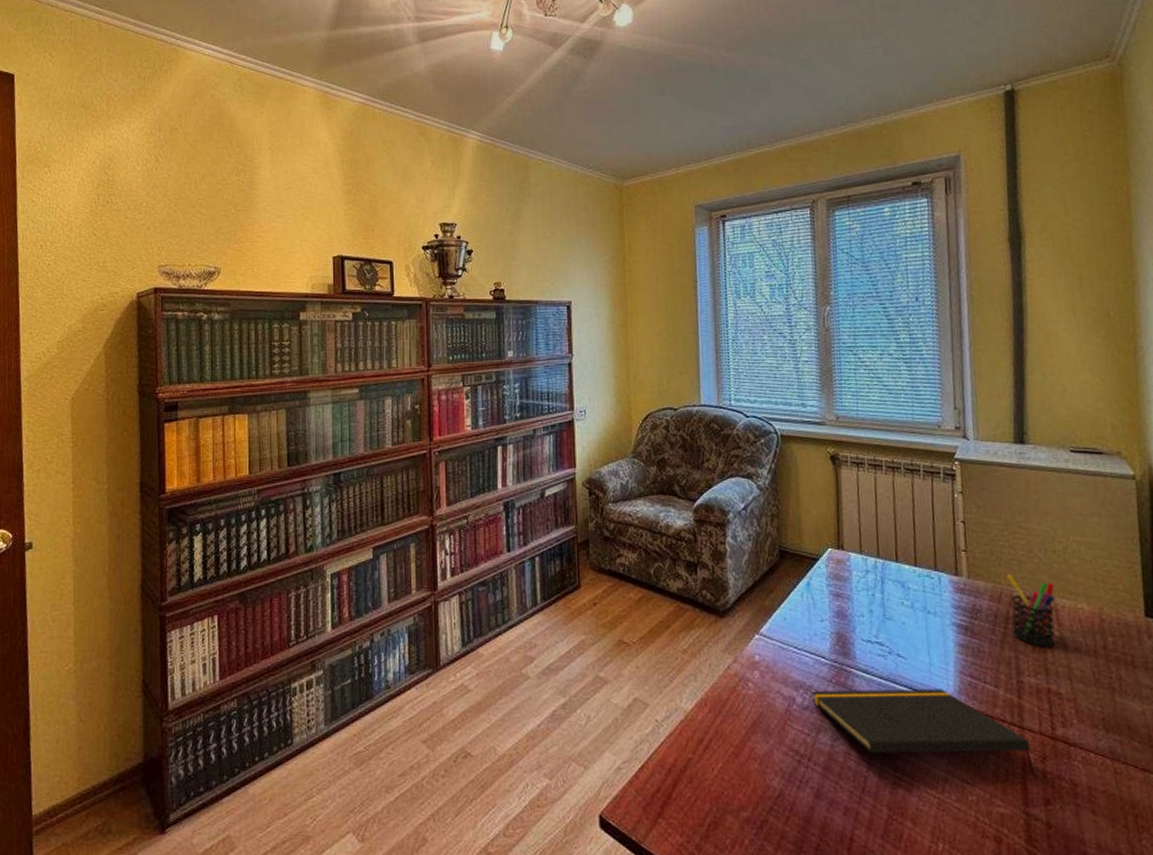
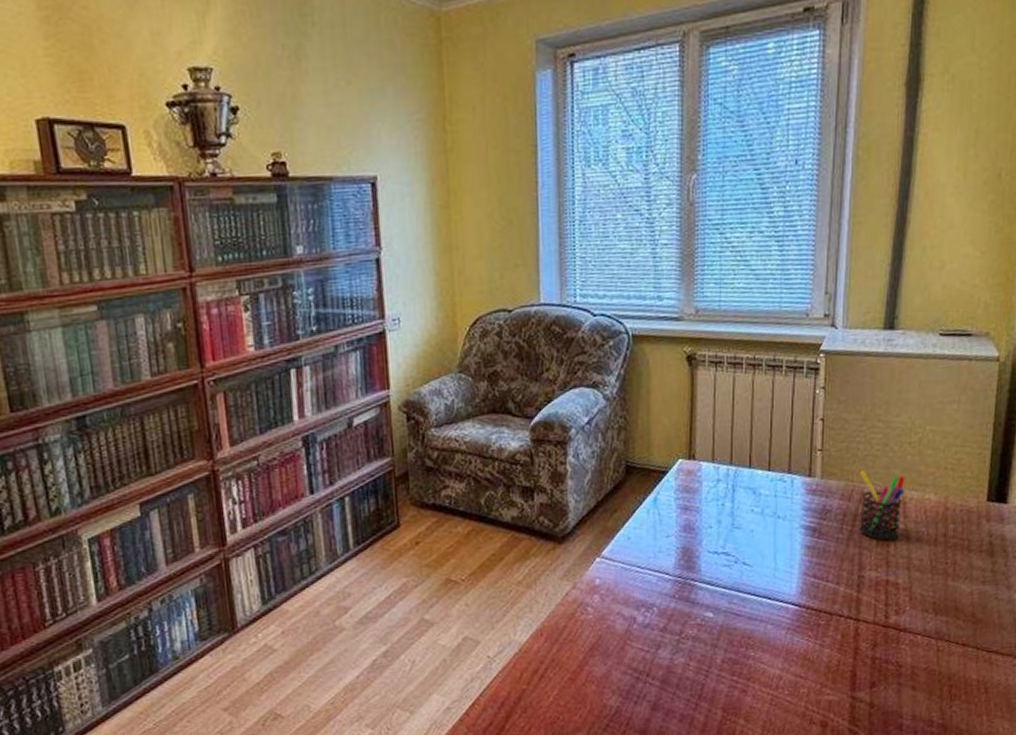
notepad: present [811,689,1034,772] -> none [653,592,864,662]

